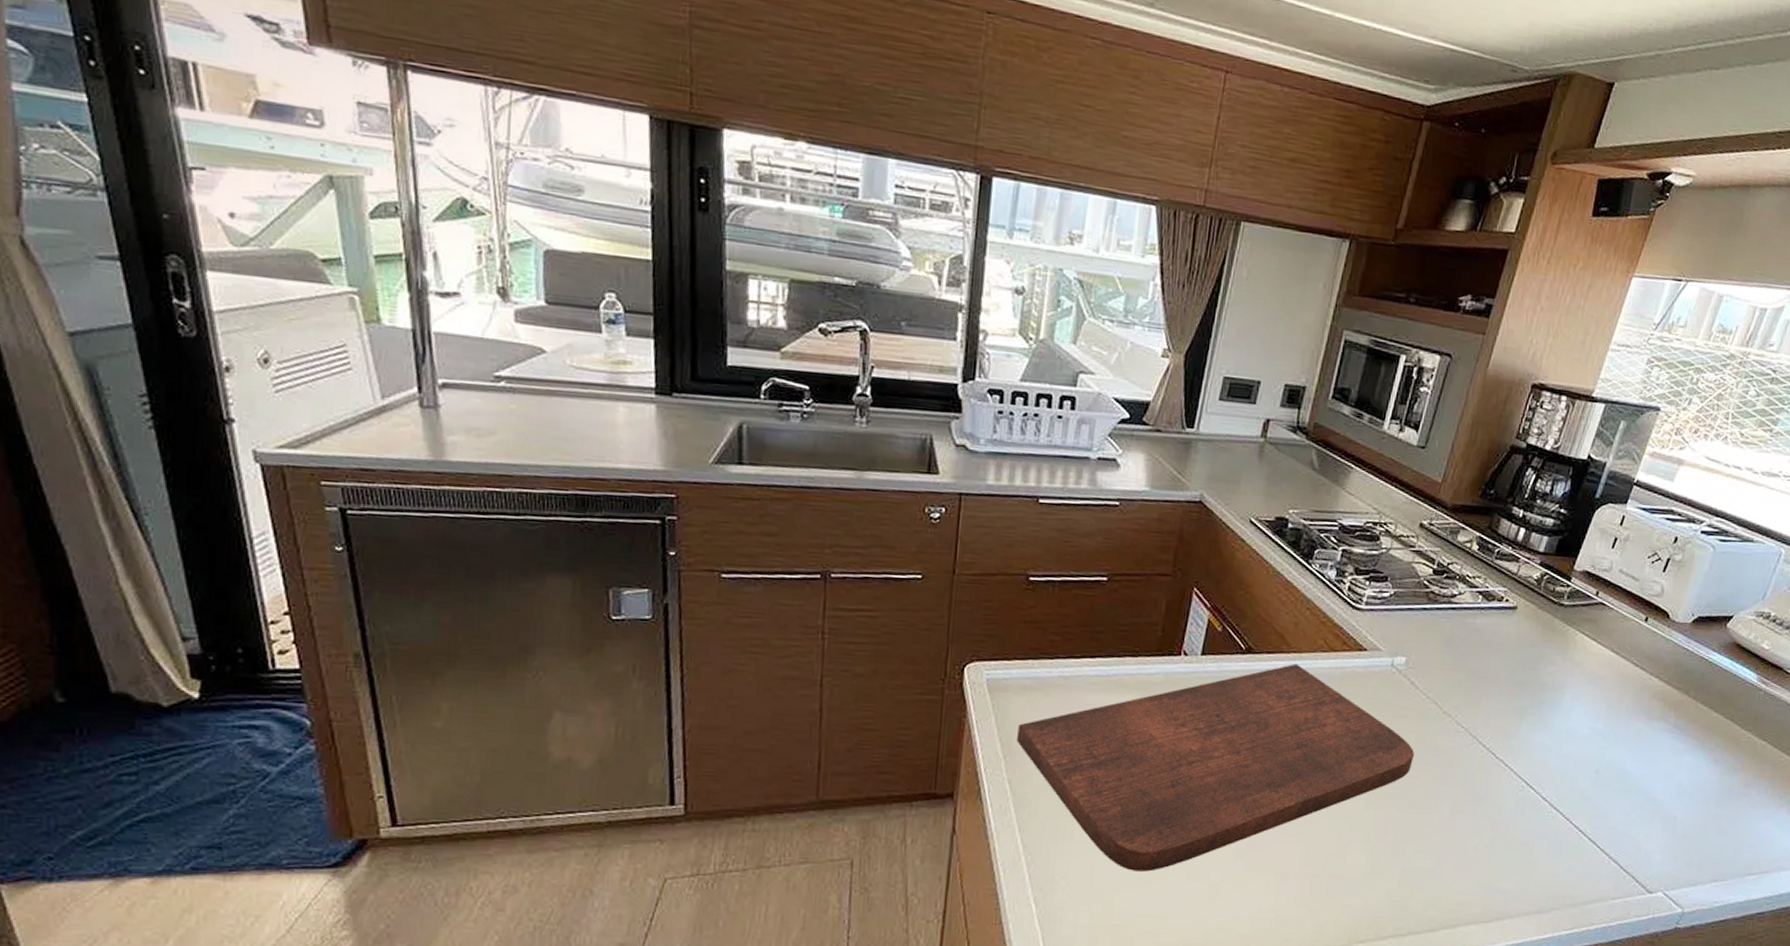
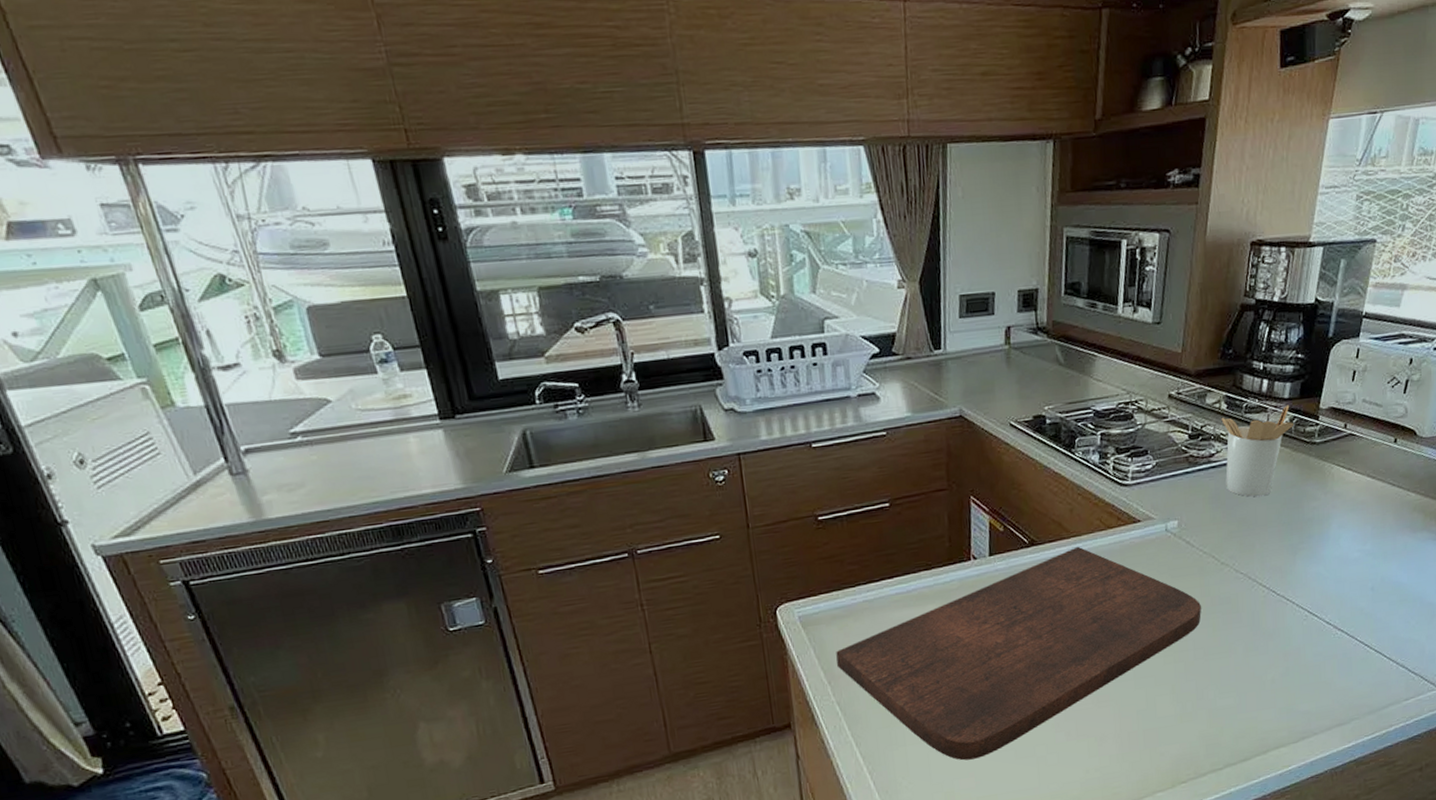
utensil holder: none [1462,559,1544,650] -> present [1221,405,1293,497]

